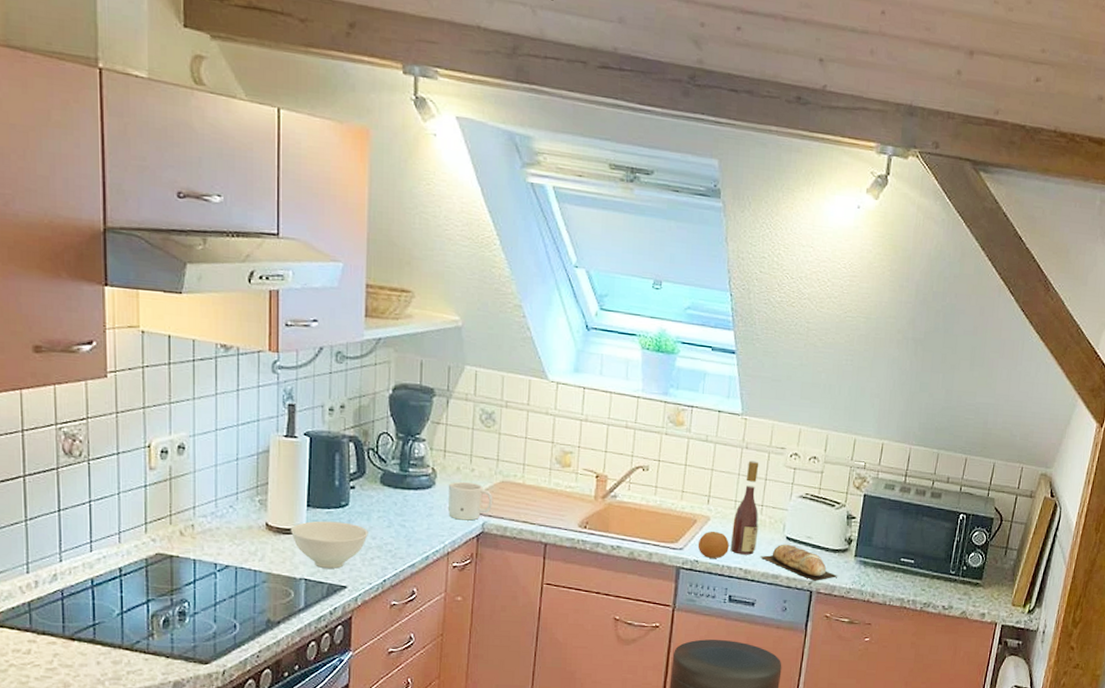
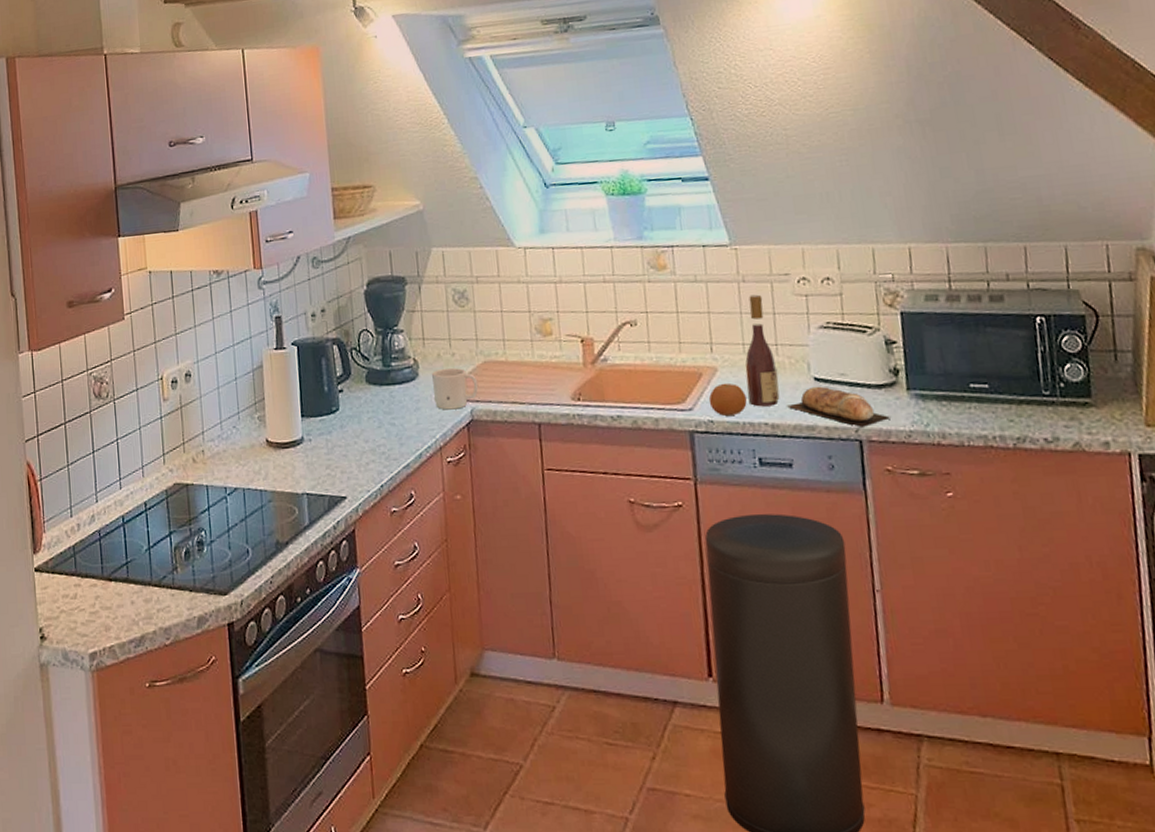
bowl: present [290,520,368,569] -> none [288,428,361,480]

